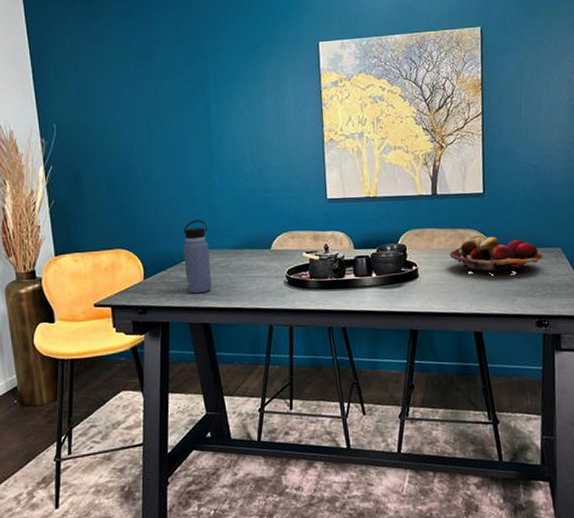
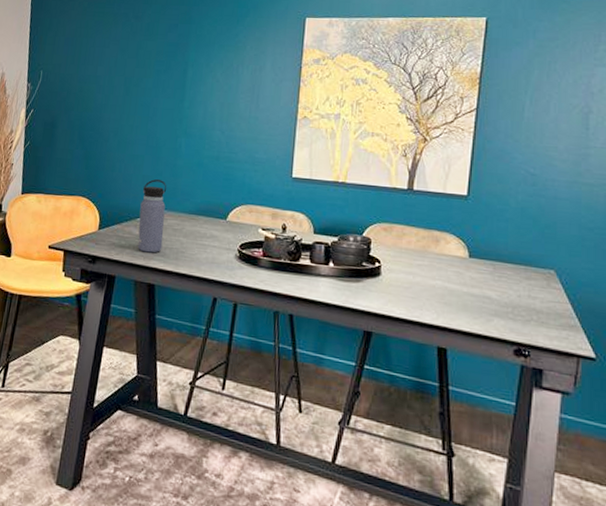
fruit basket: present [449,236,544,276] -> none [419,241,532,292]

